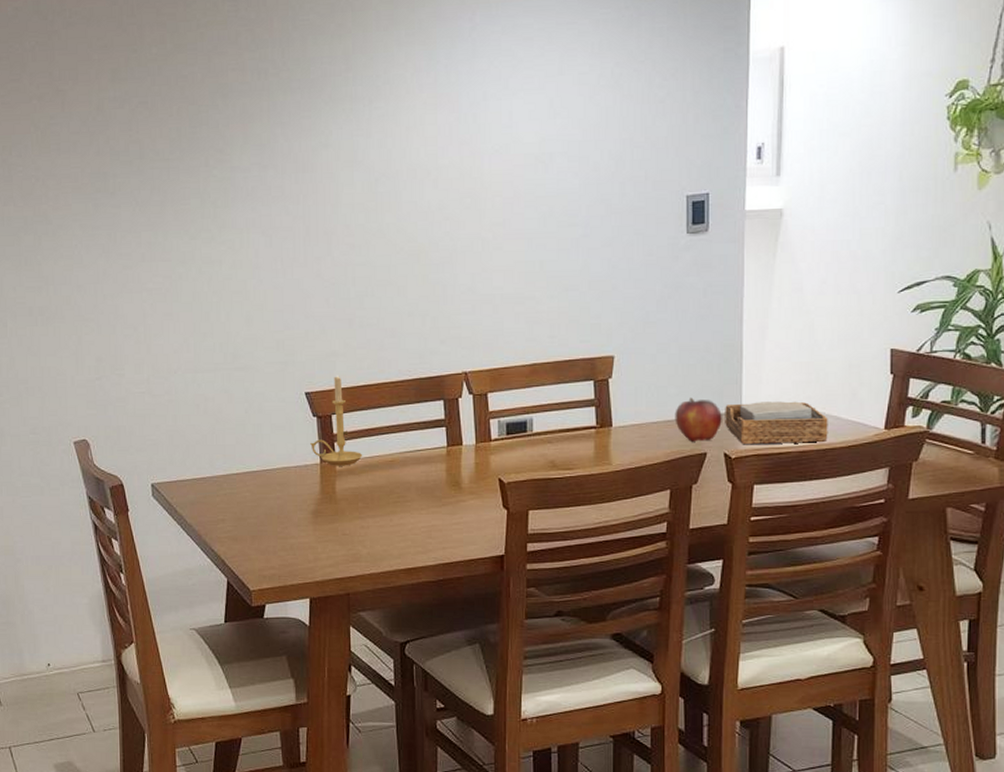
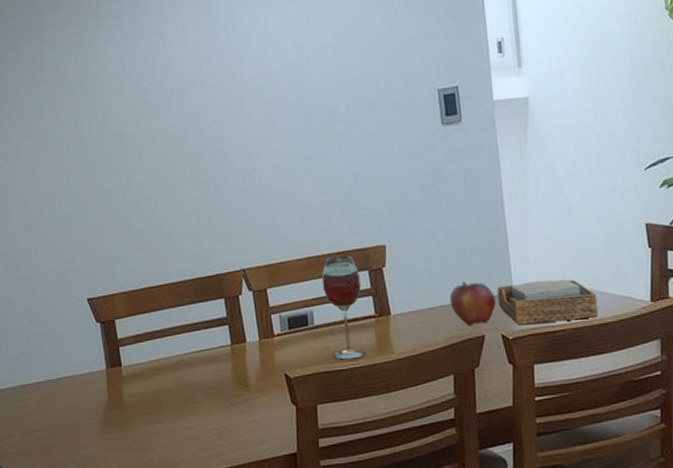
candle holder: present [310,376,363,466] -> none [95,280,149,372]
wineglass: none [544,363,585,468] -> present [321,255,366,360]

